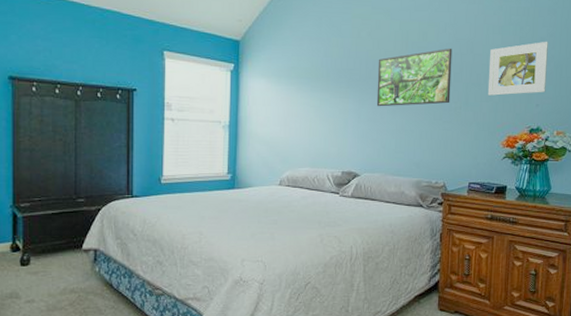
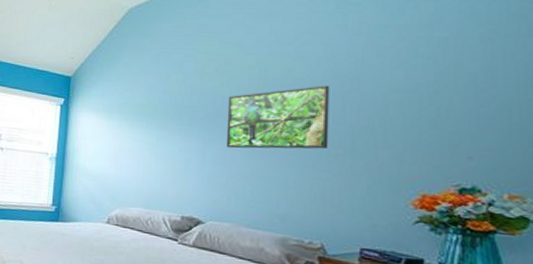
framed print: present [487,41,548,96] -> none [385,77,484,143]

